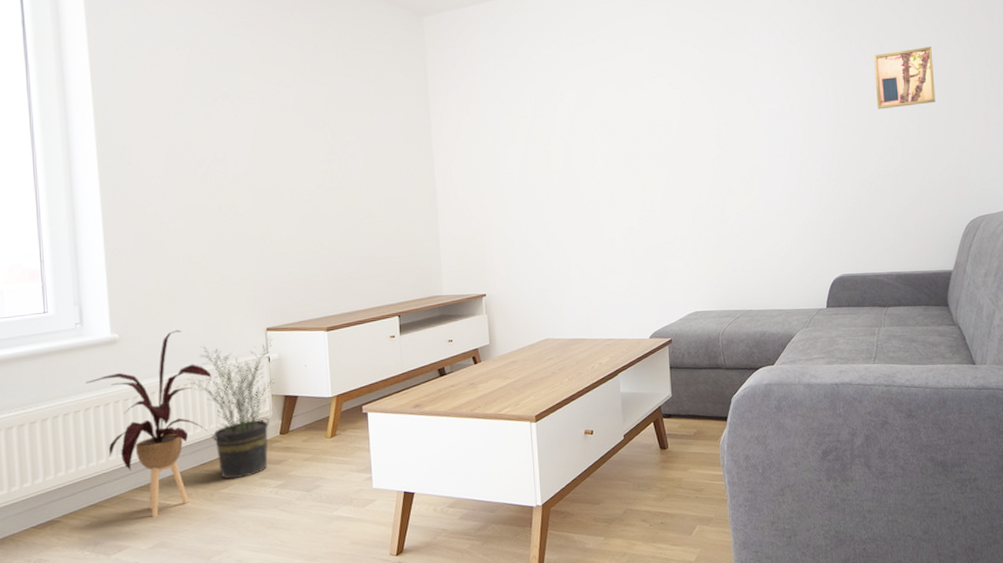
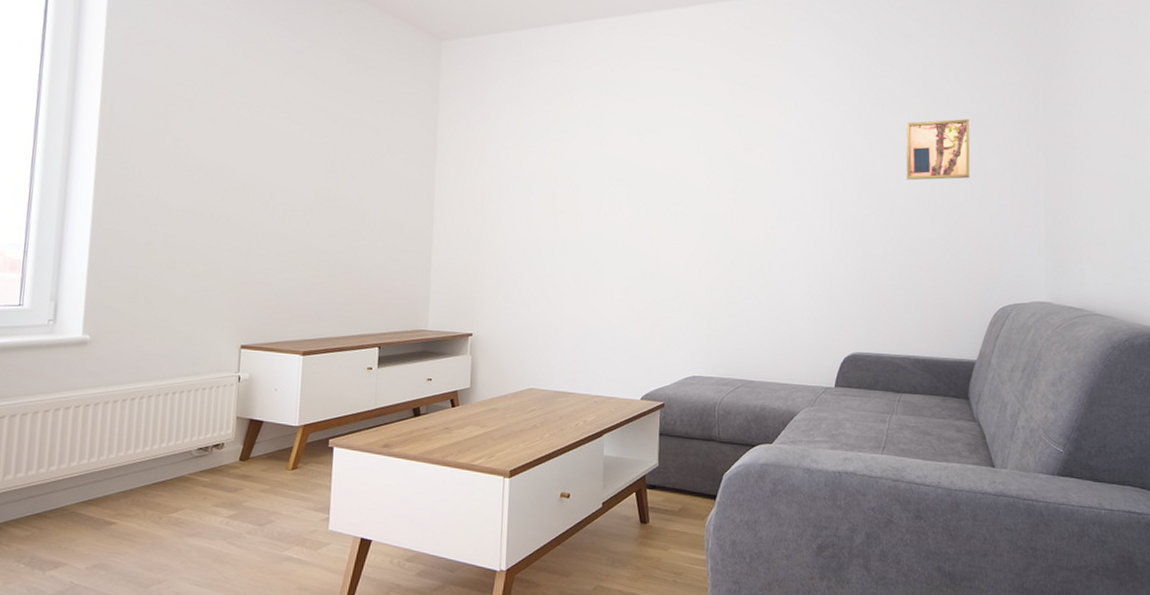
house plant: present [85,330,212,517] -> none [49,337,178,535]
potted plant: present [188,336,276,479] -> none [153,354,246,504]

